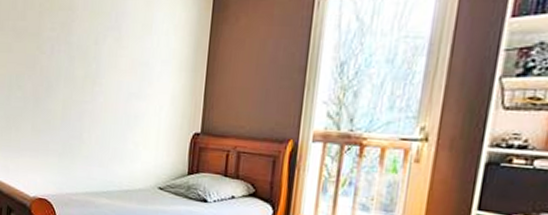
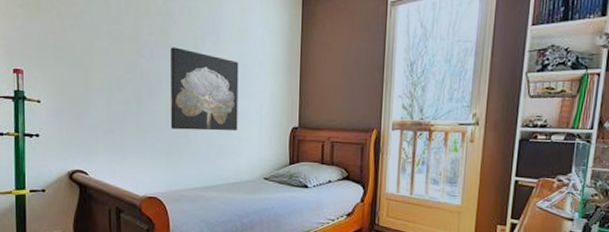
wall art: none [65,43,140,134] -> present [170,47,239,131]

